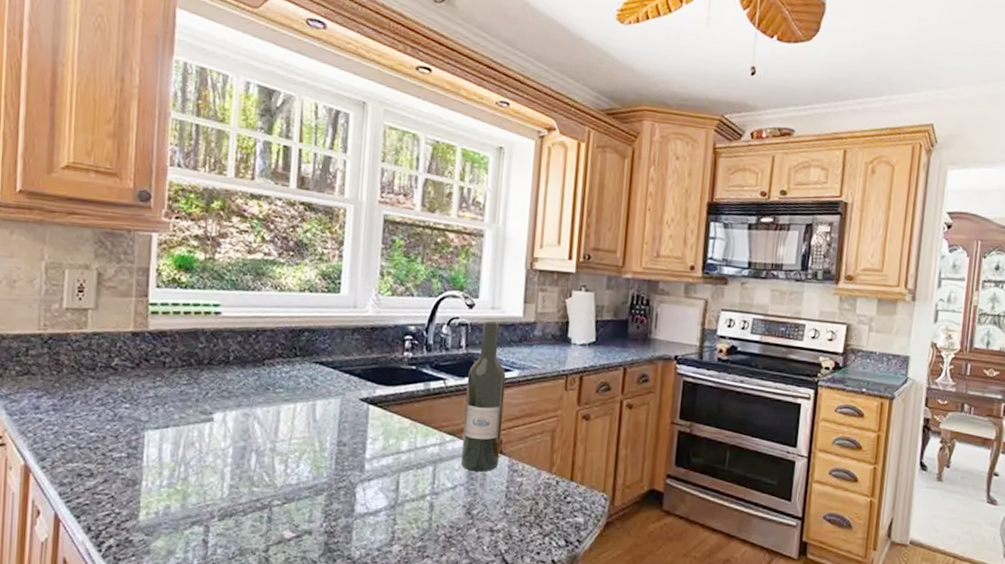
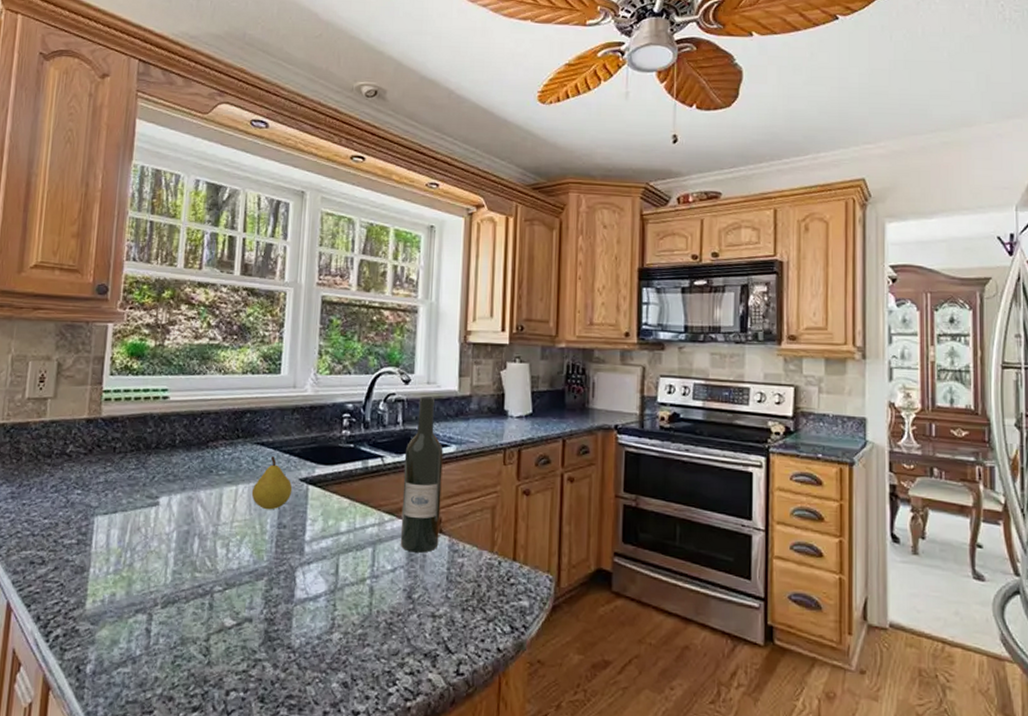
fruit: none [310,376,353,429] -> present [251,456,293,510]

